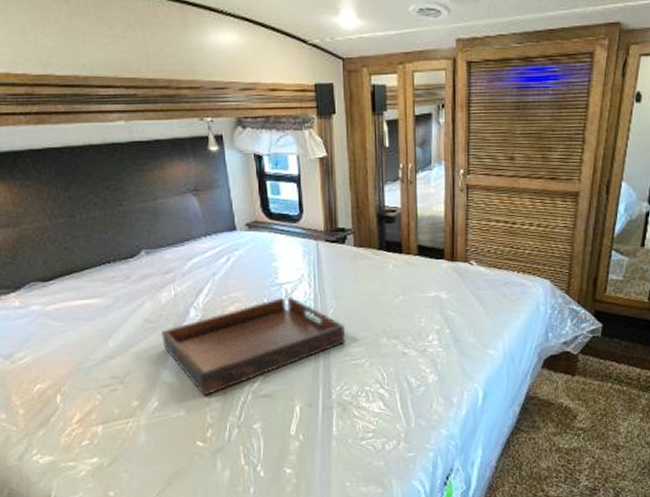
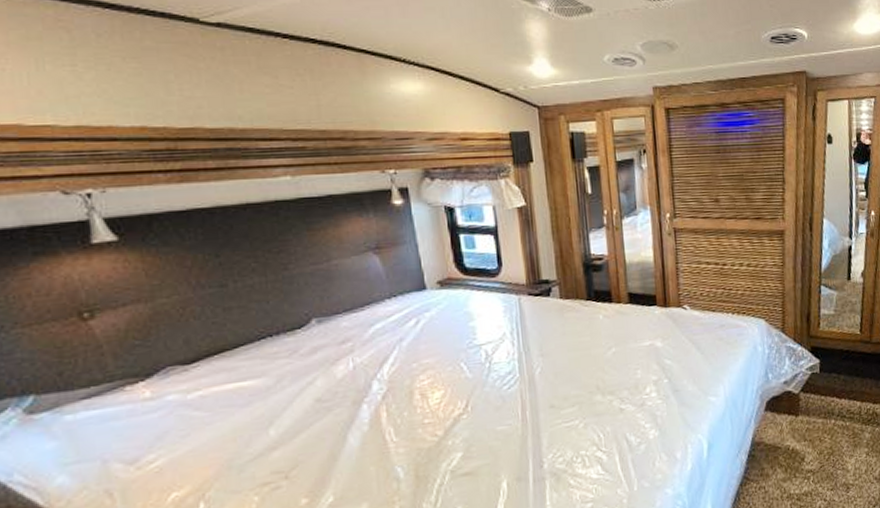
serving tray: present [161,296,346,396] -> none [337,358,556,483]

